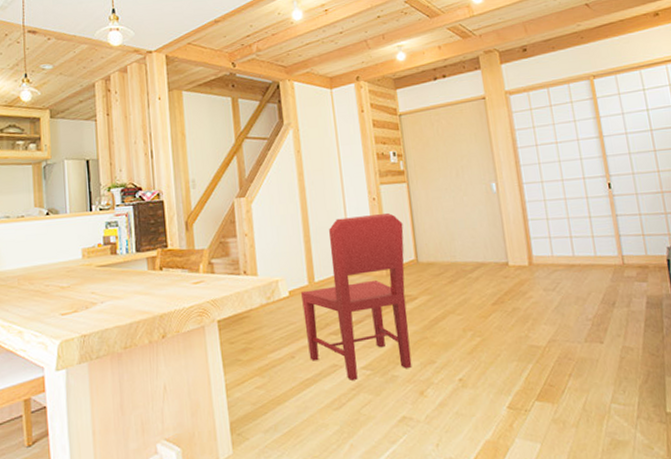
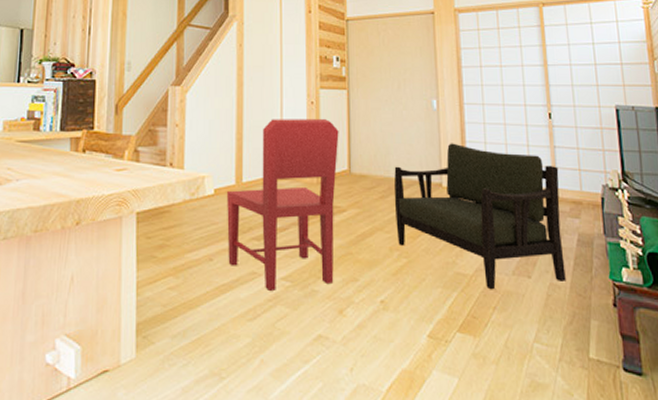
armchair: none [460,222,638,358] -> present [394,143,566,290]

